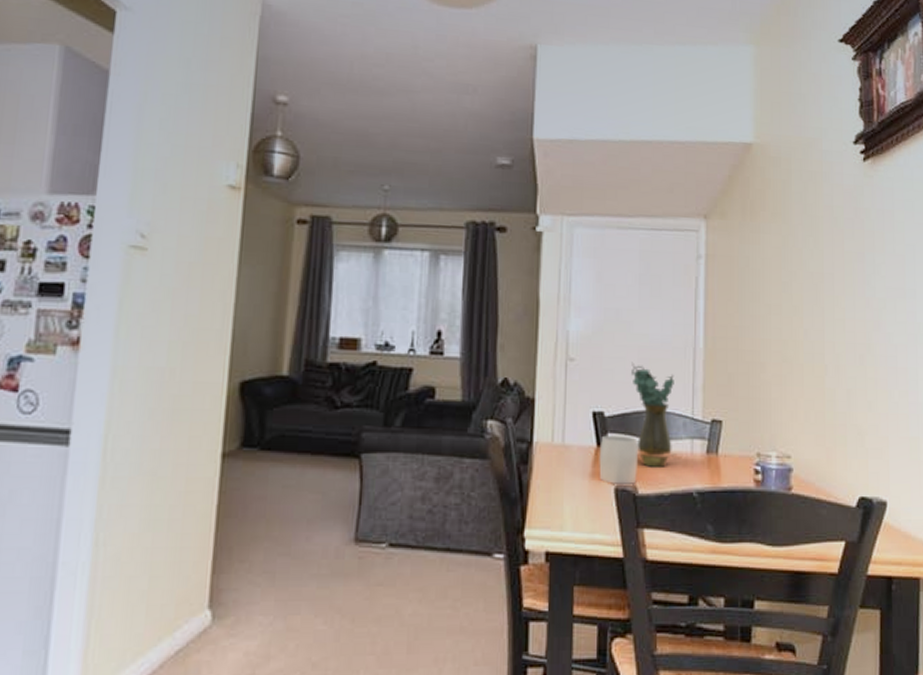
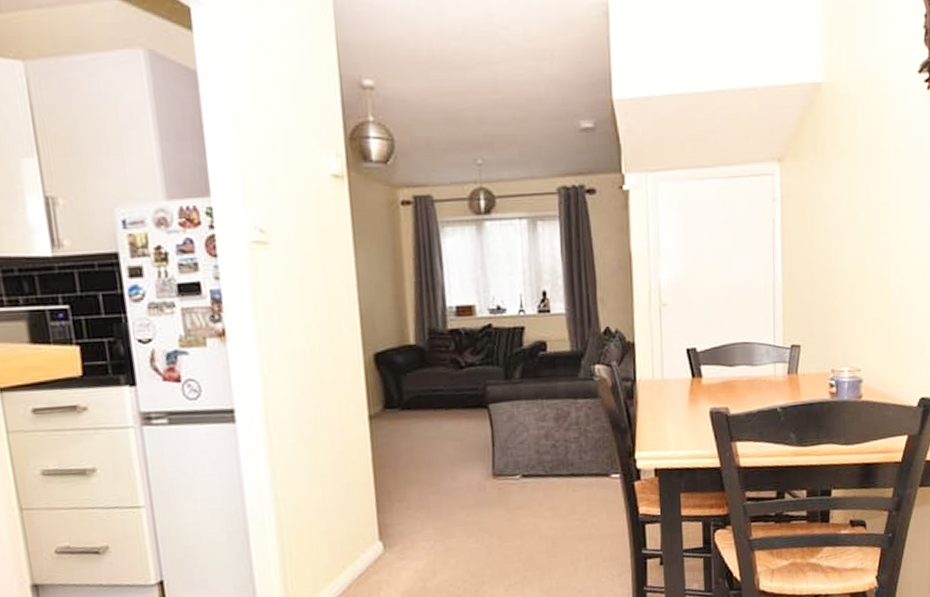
mug: present [599,435,639,486] -> none [694,366,729,409]
vase: present [631,362,674,467] -> none [718,301,758,391]

